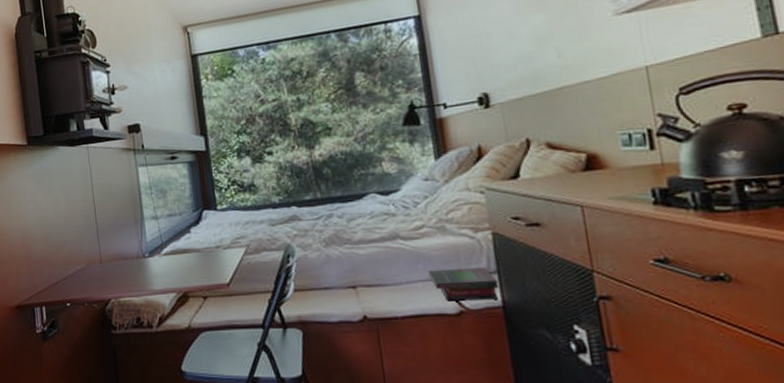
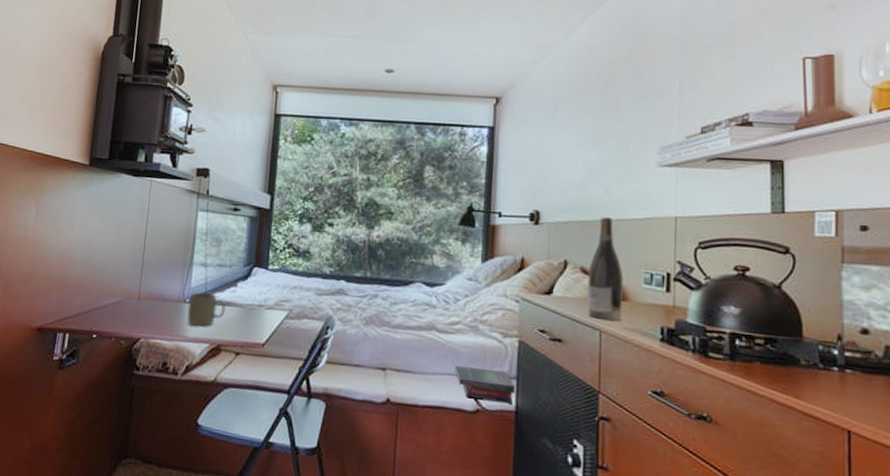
mug: none [147,243,185,279] -> present [187,292,226,327]
wine bottle: none [555,83,604,194] -> present [587,217,624,321]

